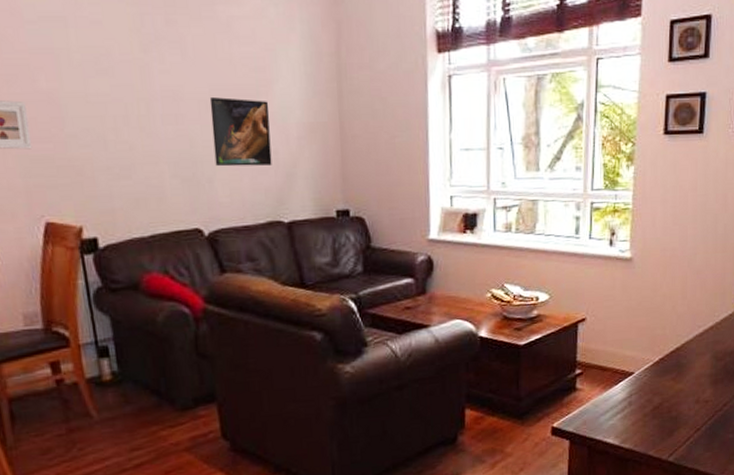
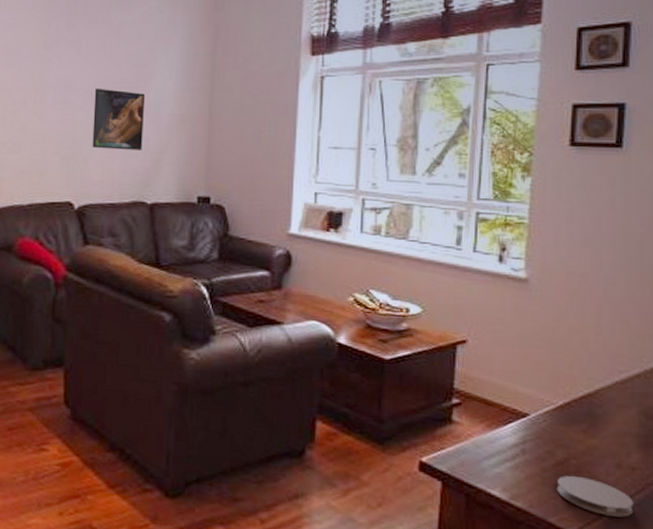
coaster: none [654,415,707,441] -> present [556,475,634,518]

